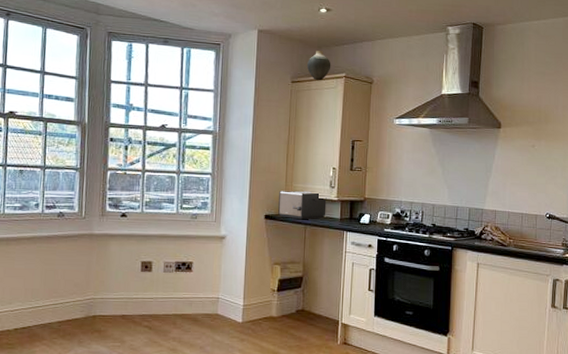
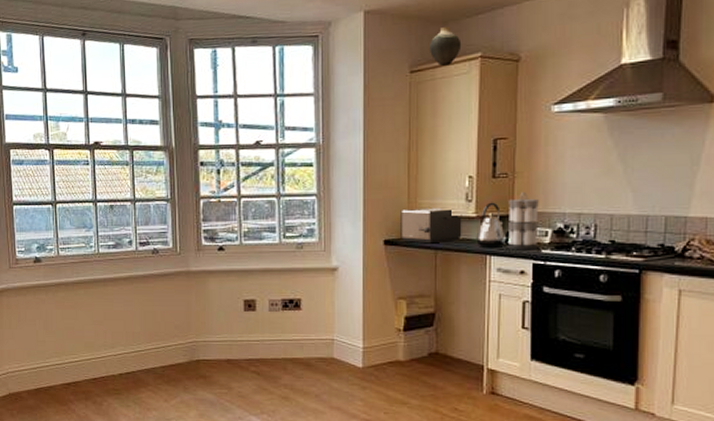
kettle: none [336,189,360,225] -> present [476,202,507,248]
spice rack: none [359,183,383,229] -> present [507,192,539,250]

